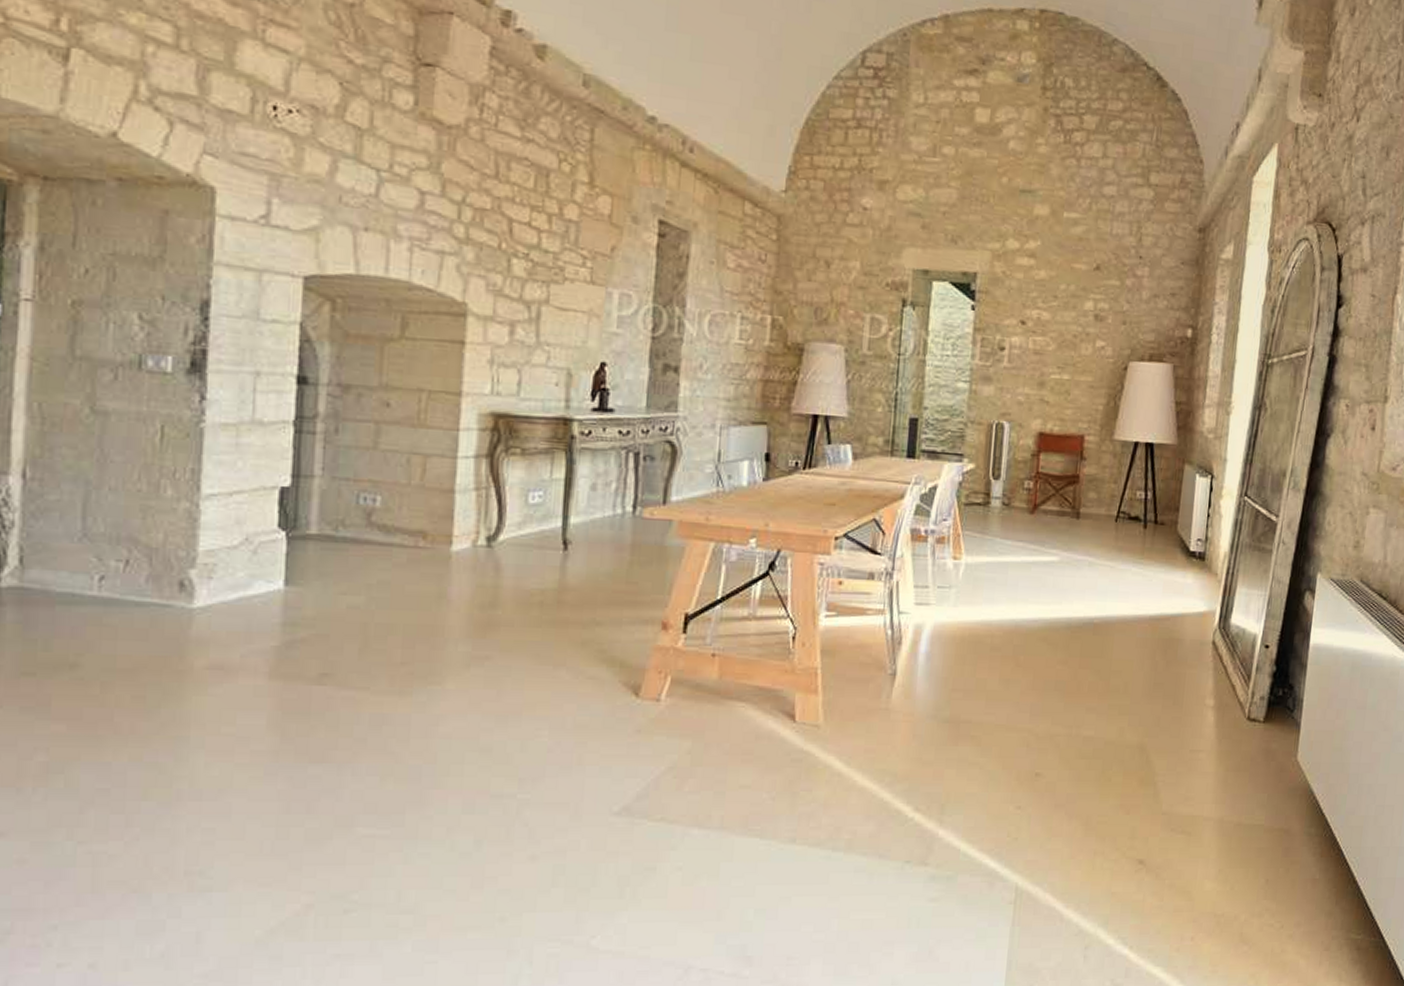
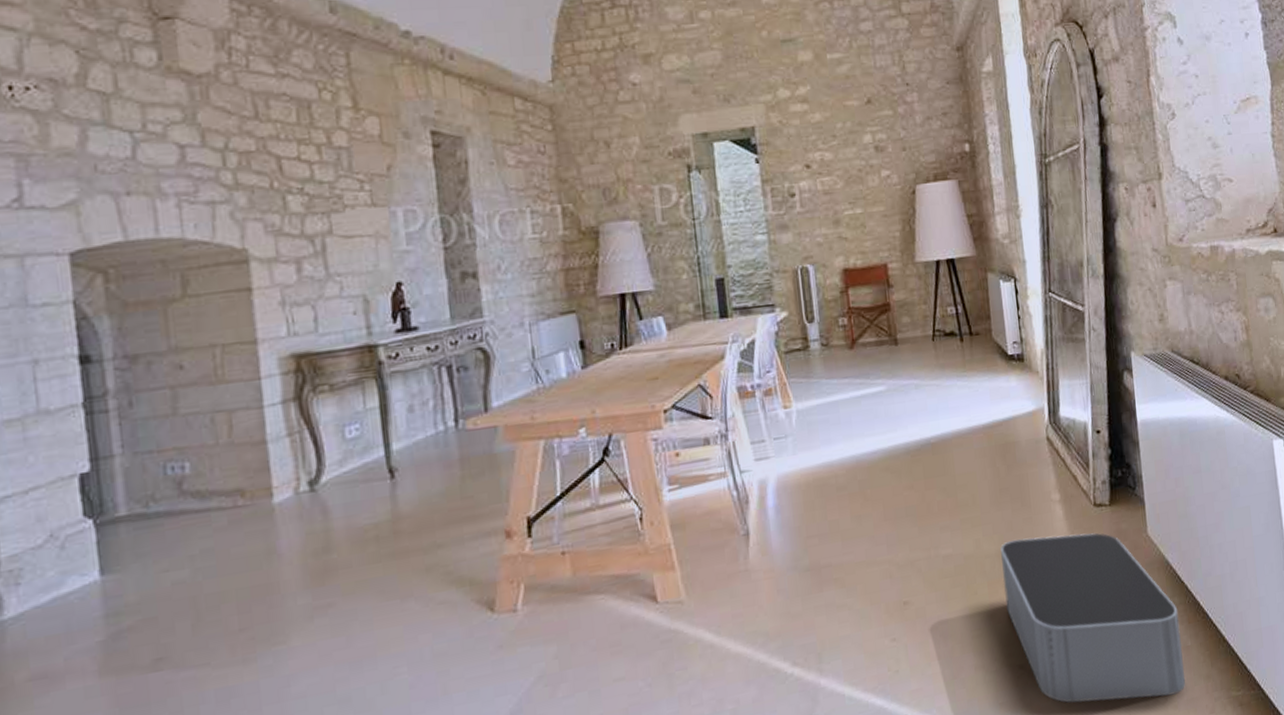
storage bin: none [1137,735,1313,924] -> present [1000,533,1186,703]

